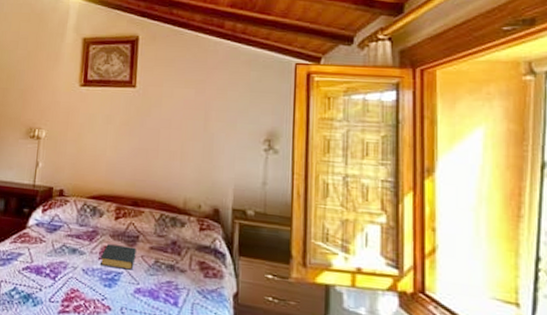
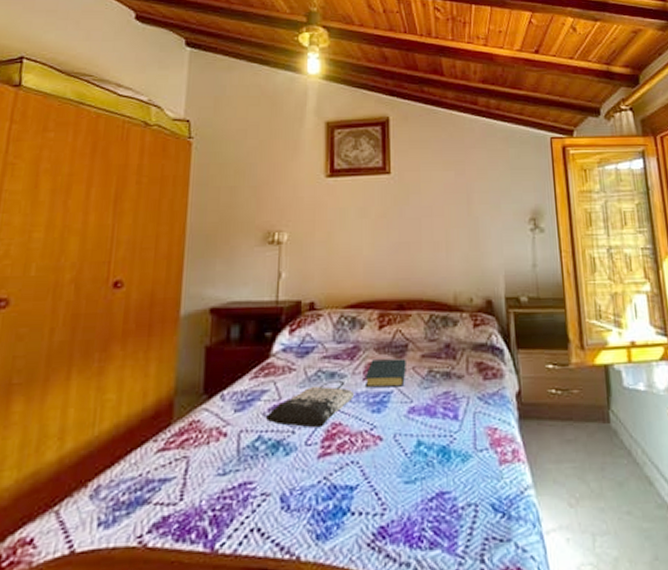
tote bag: none [21,254,91,291] -> present [266,379,355,428]

